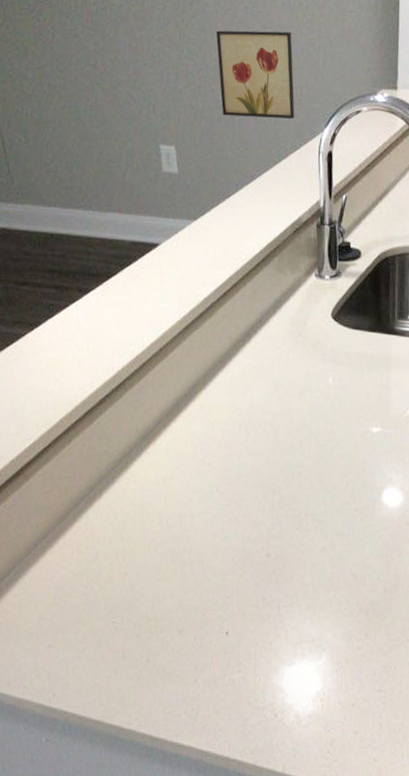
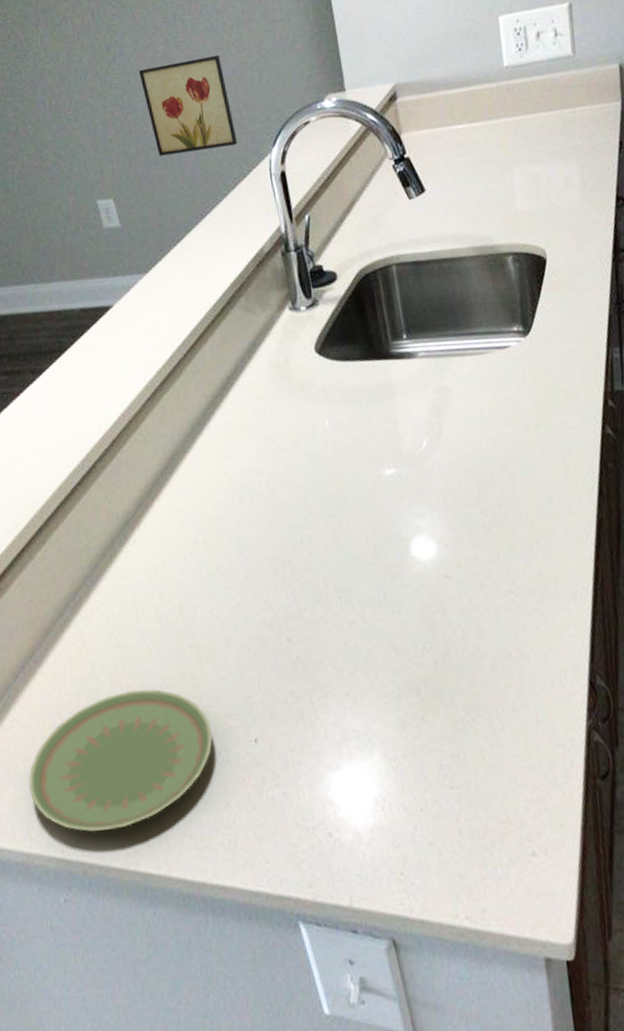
plate: none [28,577,192,689] -> present [29,688,214,832]

